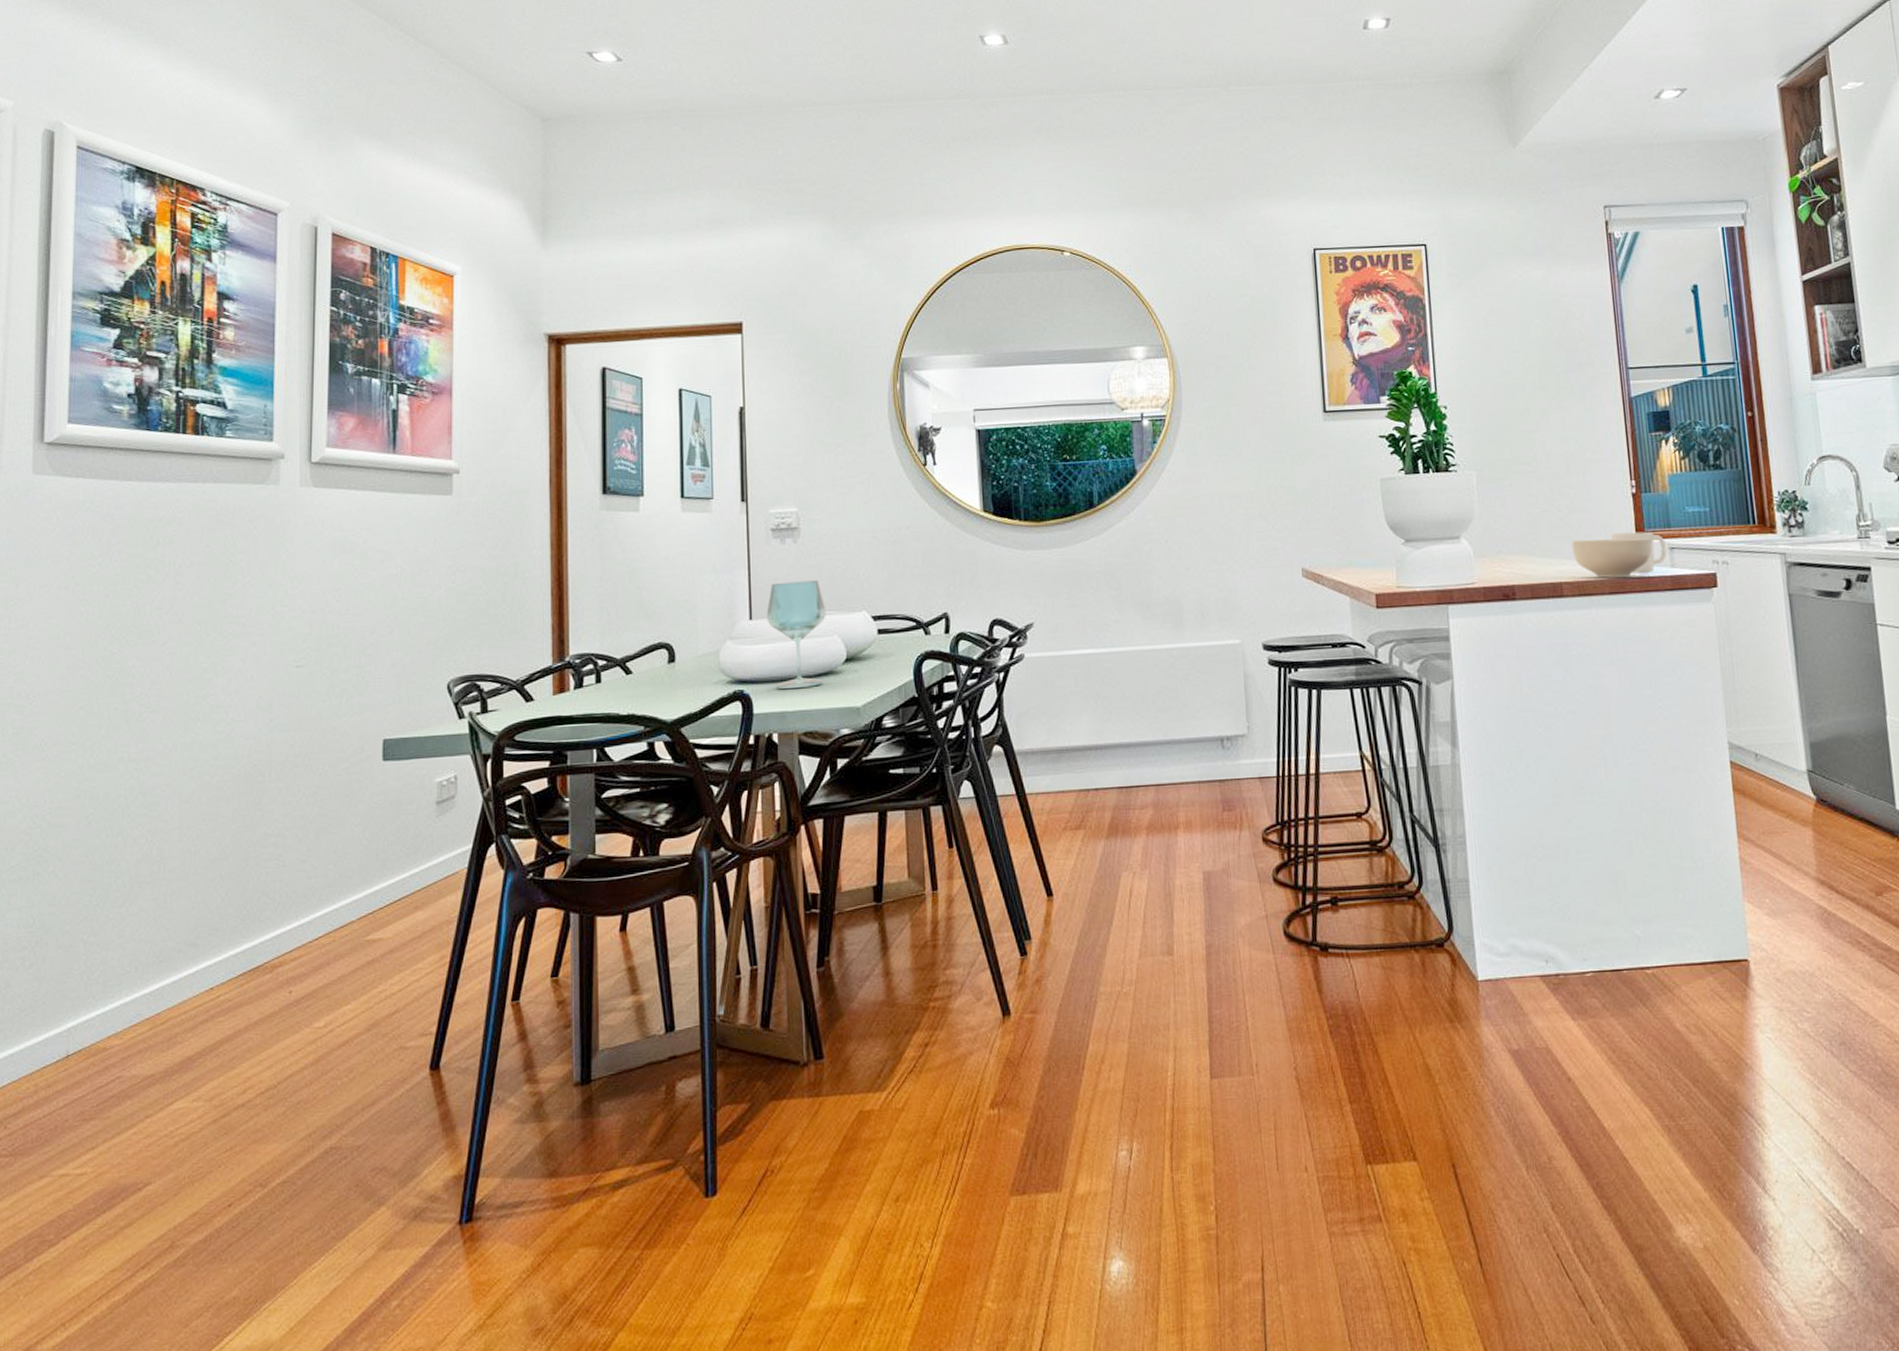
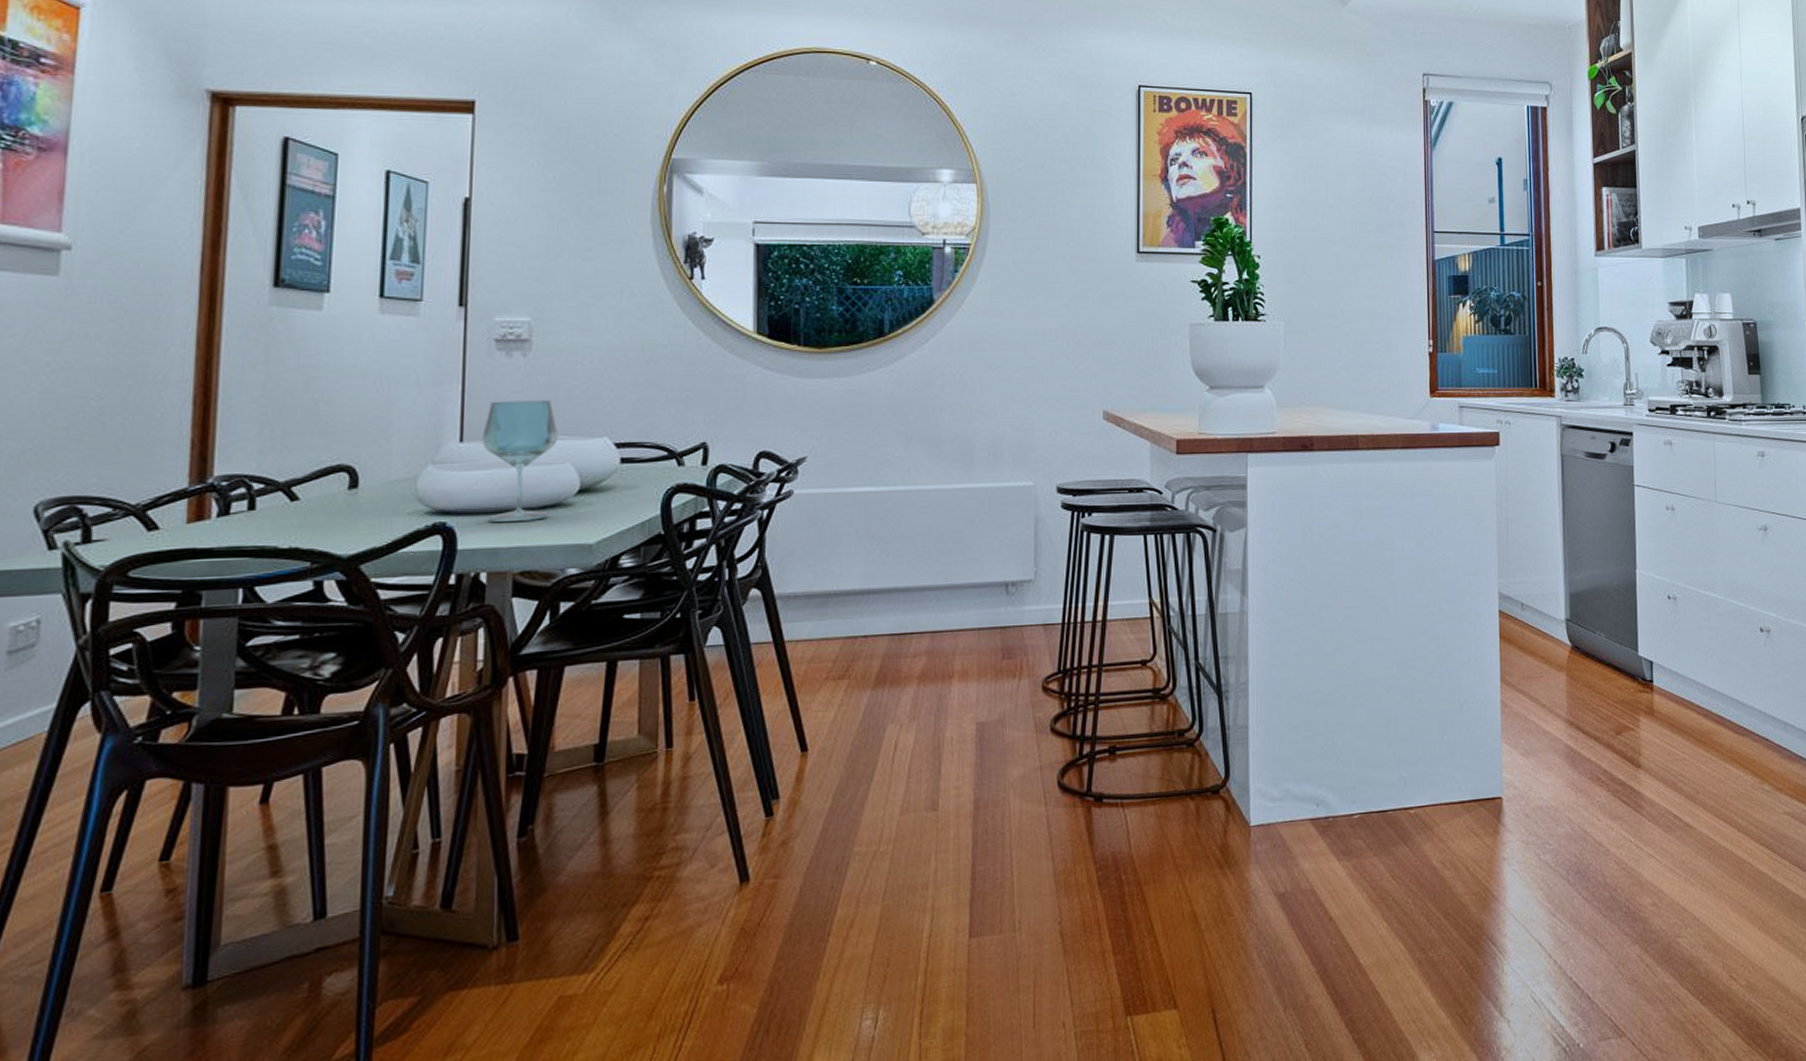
bowl: present [1571,538,1653,578] -> none [1369,394,1445,433]
mug: present [1611,531,1667,573] -> none [1407,389,1456,429]

